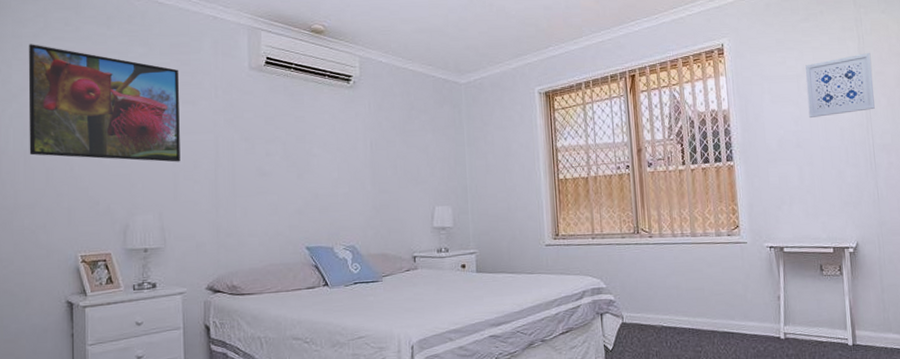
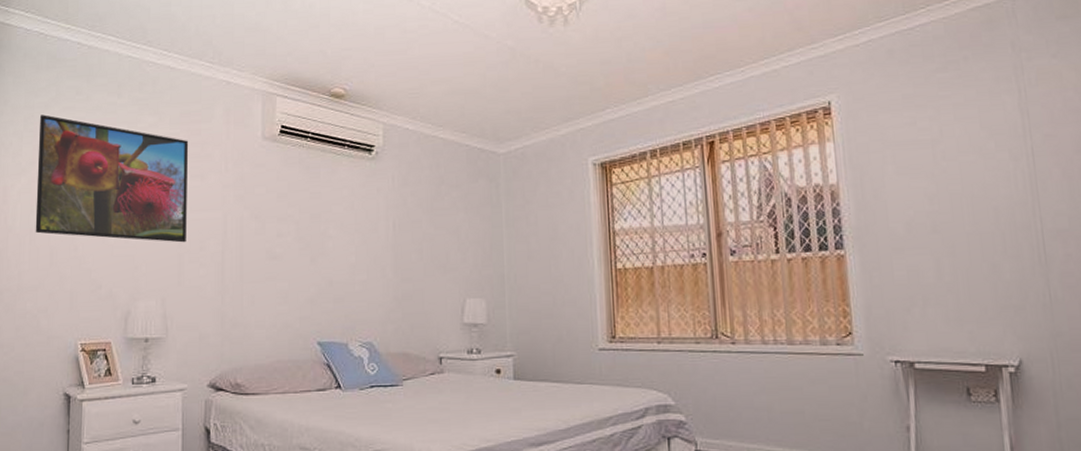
wall art: present [805,52,875,118] -> none [943,109,1044,194]

